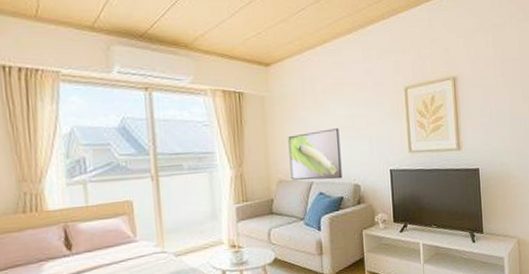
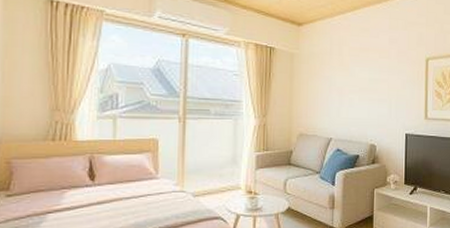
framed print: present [288,128,343,180] -> none [311,90,361,138]

